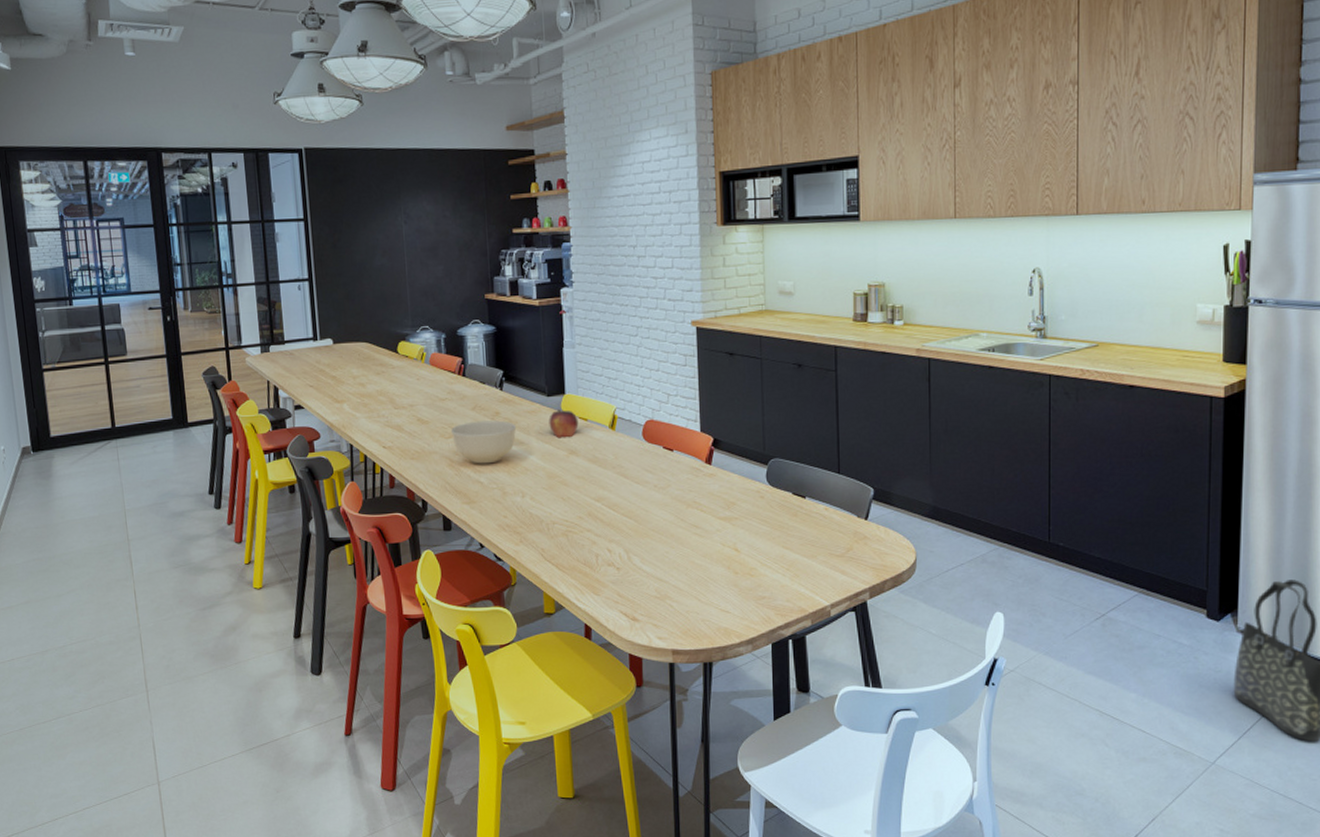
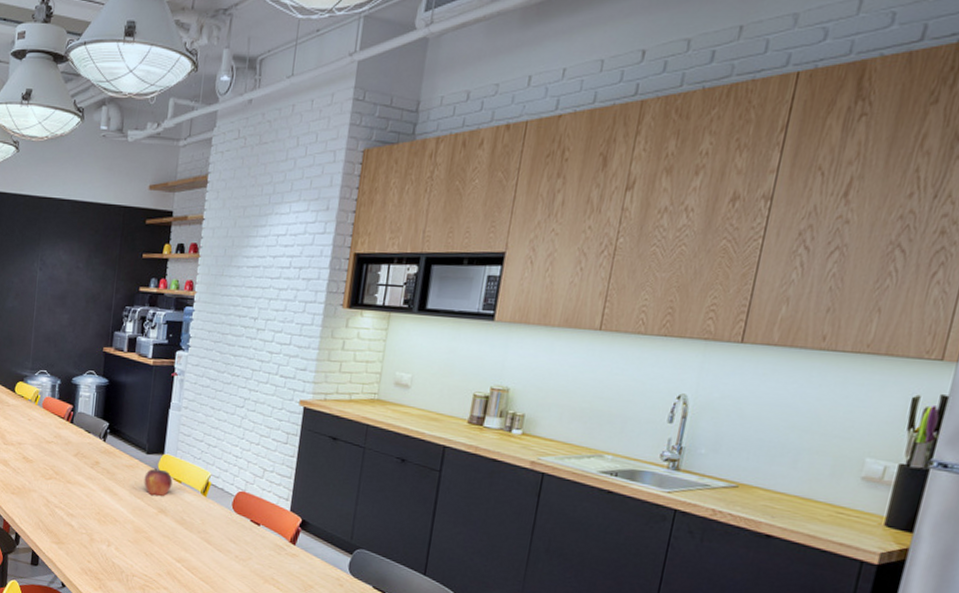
bowl: present [451,420,517,464] -> none [52,467,113,510]

